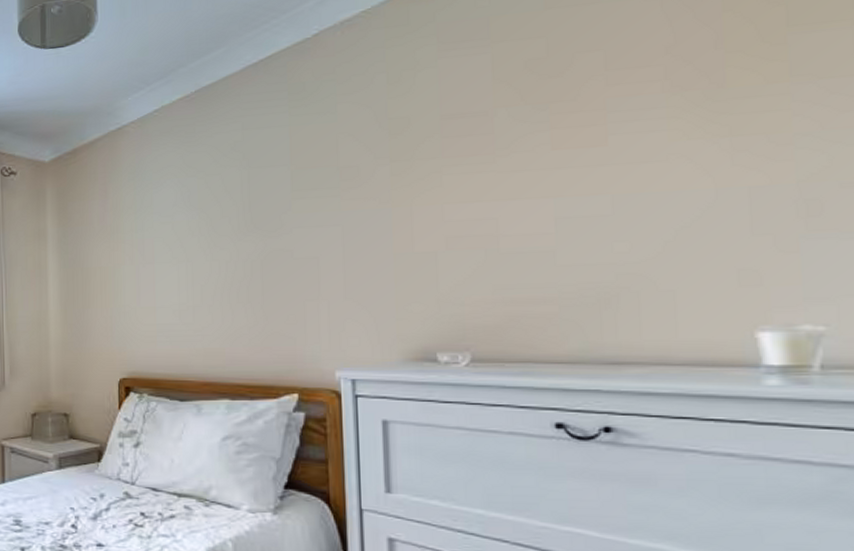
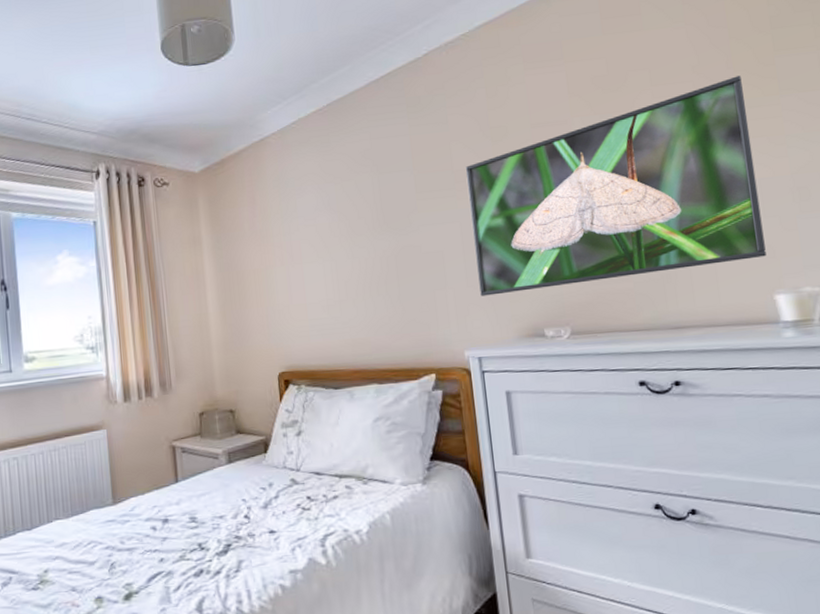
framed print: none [353,58,750,311] -> present [465,75,766,296]

